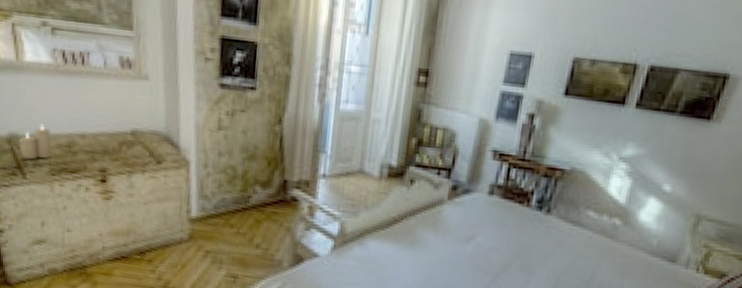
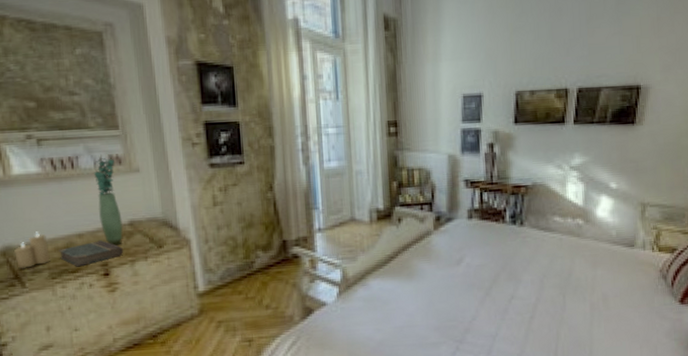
book: none [60,144,123,168] -> present [58,239,124,267]
vase: none [103,55,126,153] -> present [94,155,123,246]

